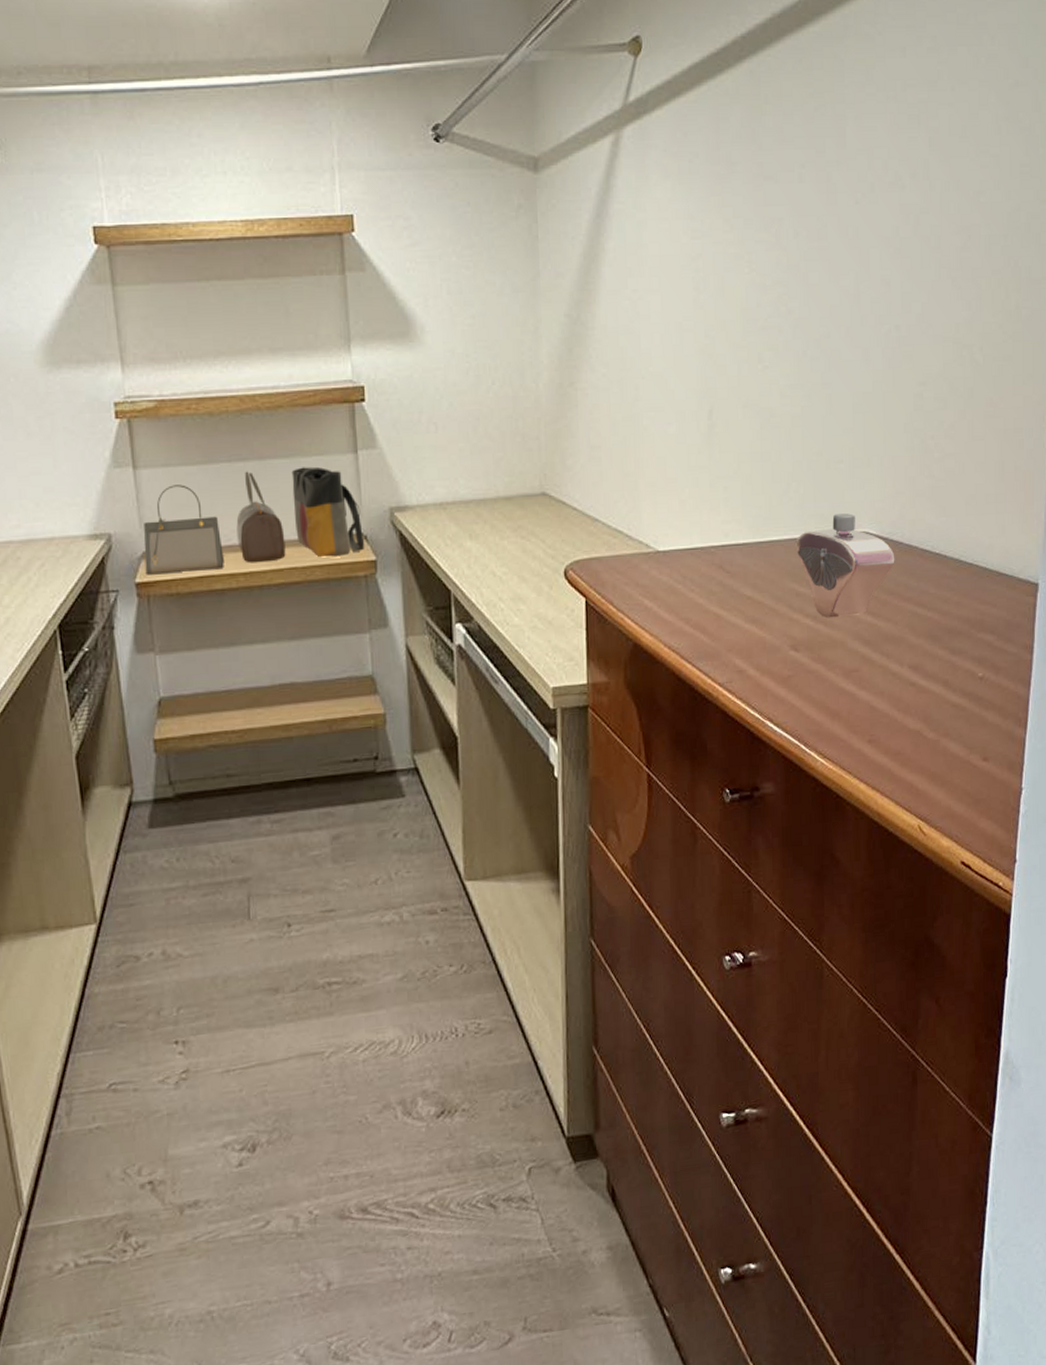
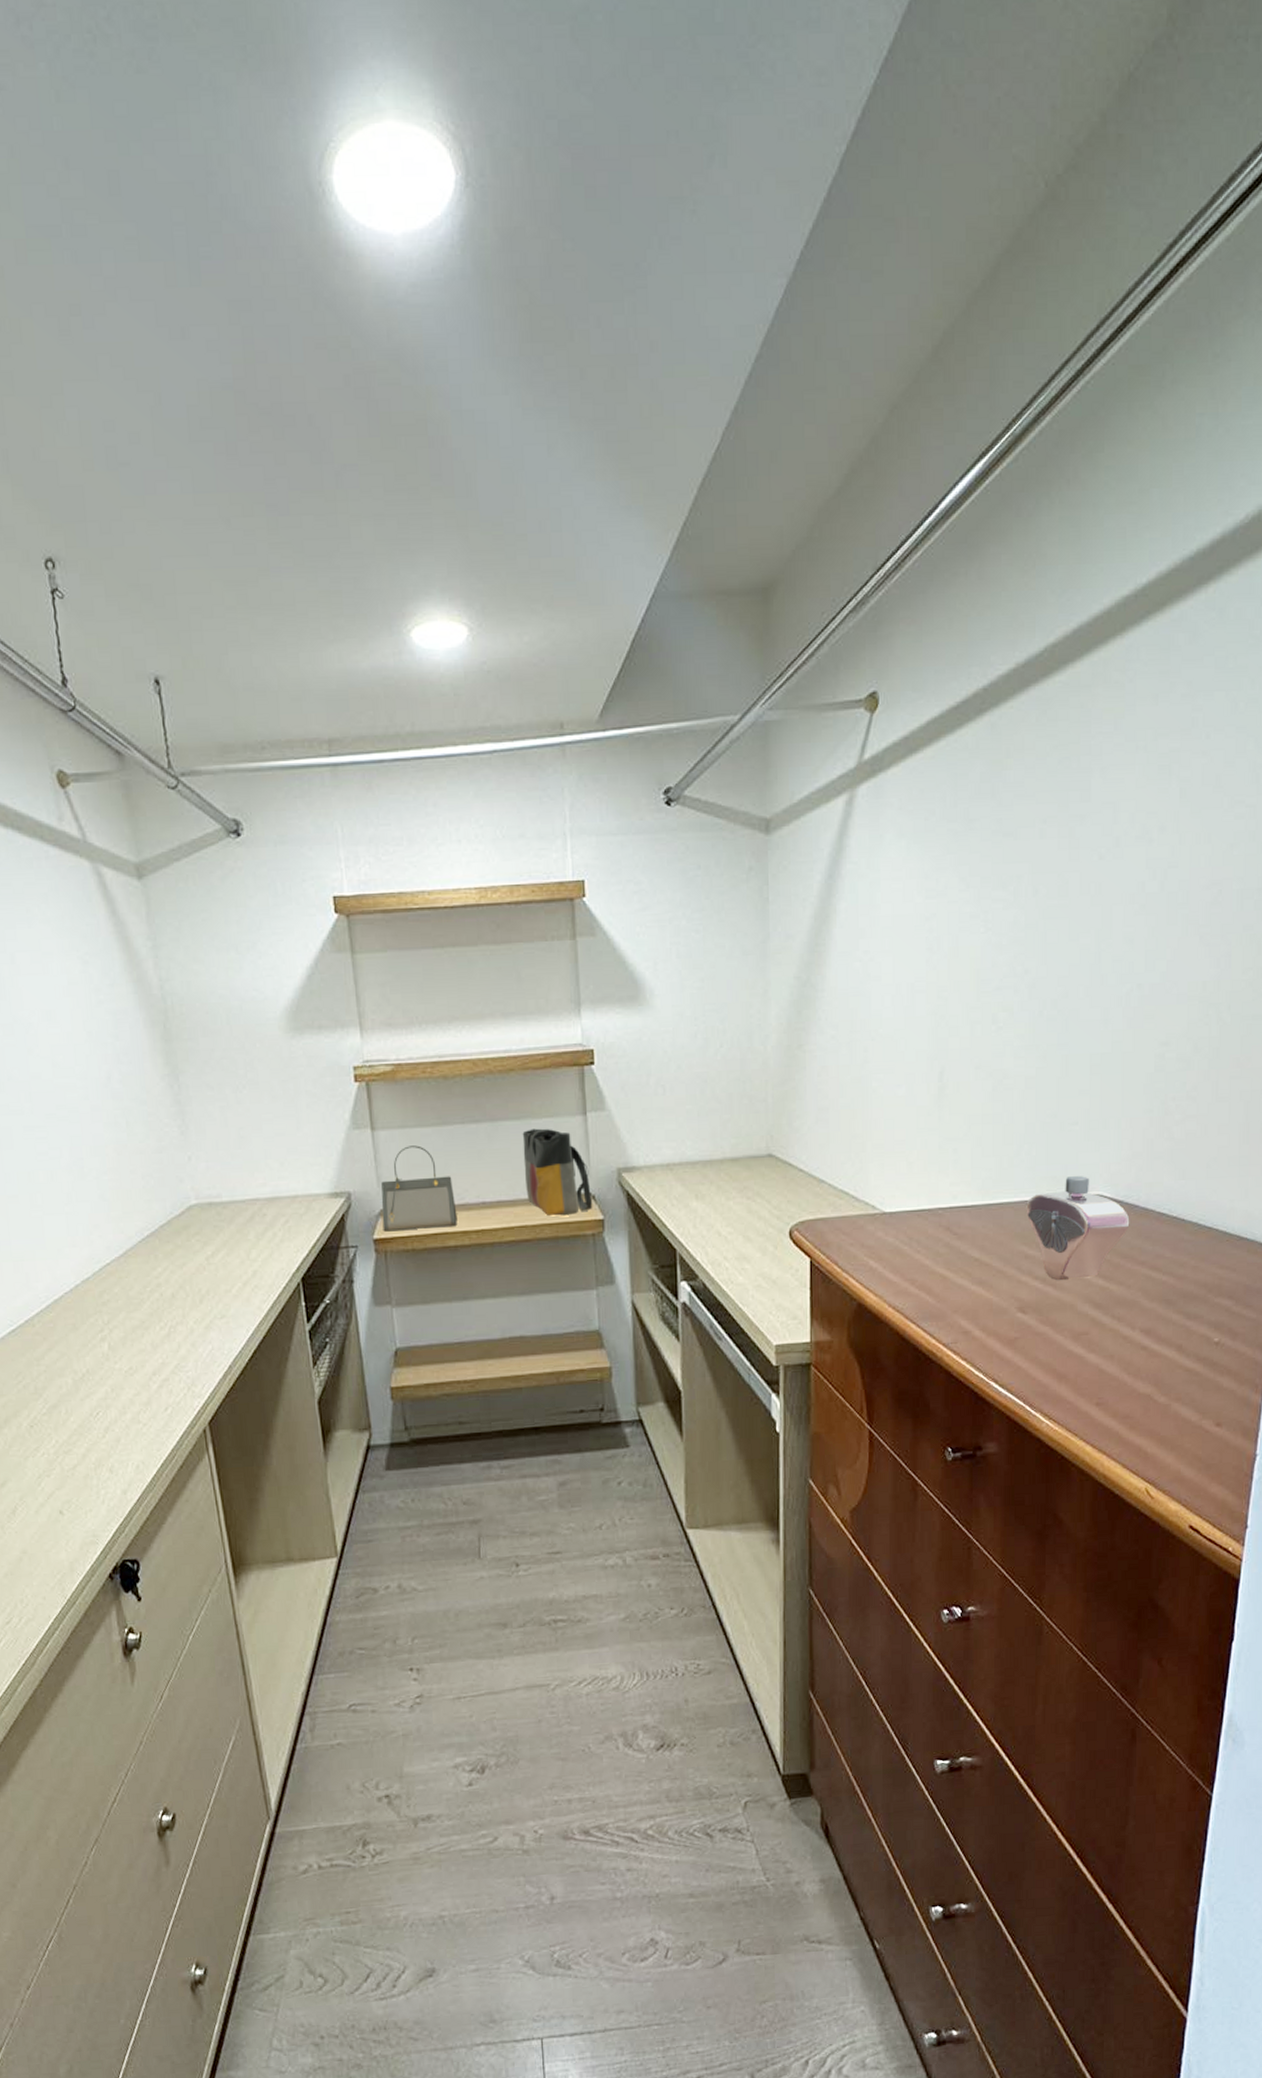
handbag: present [236,471,286,563] -> none [469,1133,516,1221]

